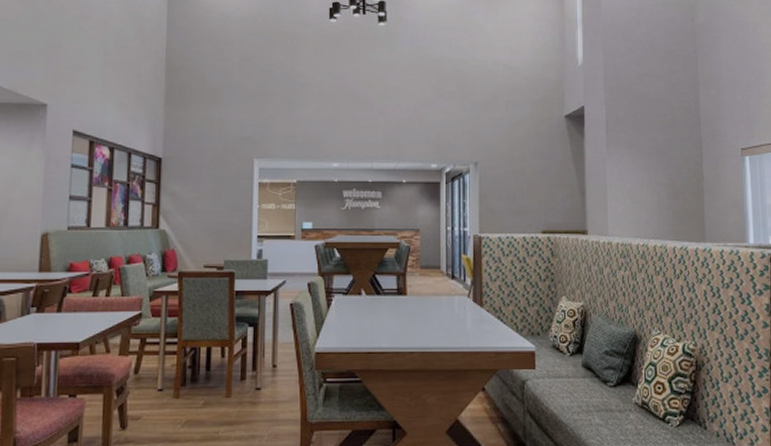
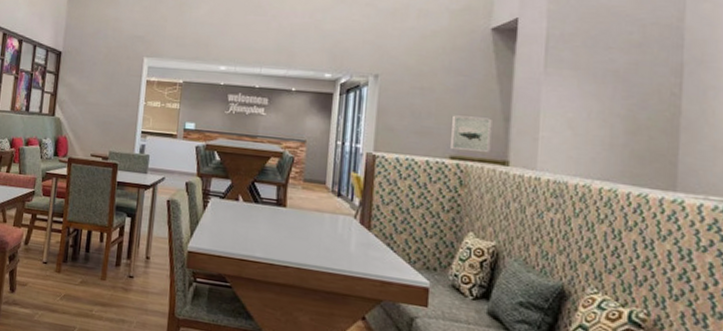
wall art: none [541,194,573,225] -> present [451,115,492,152]

